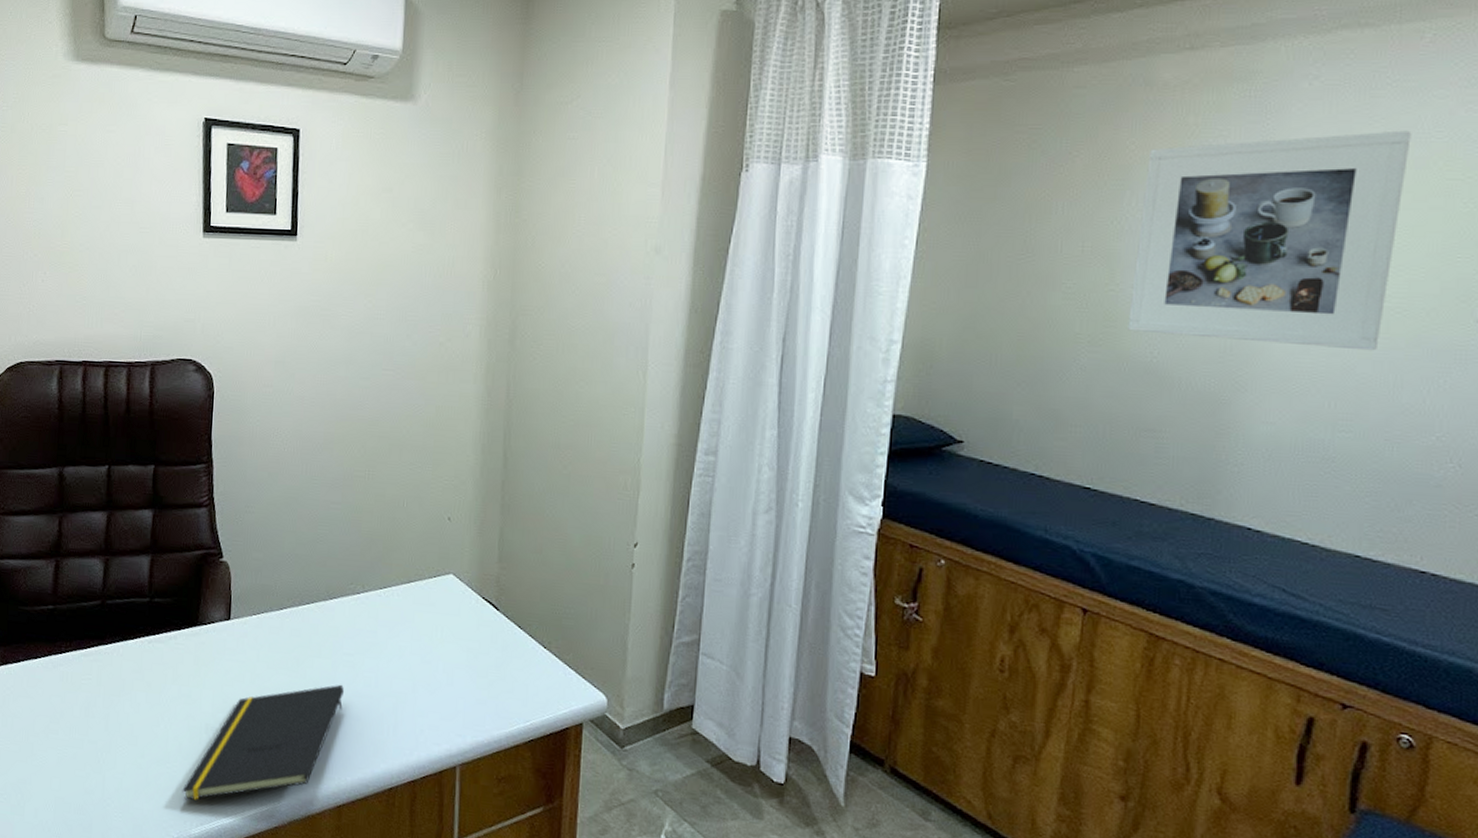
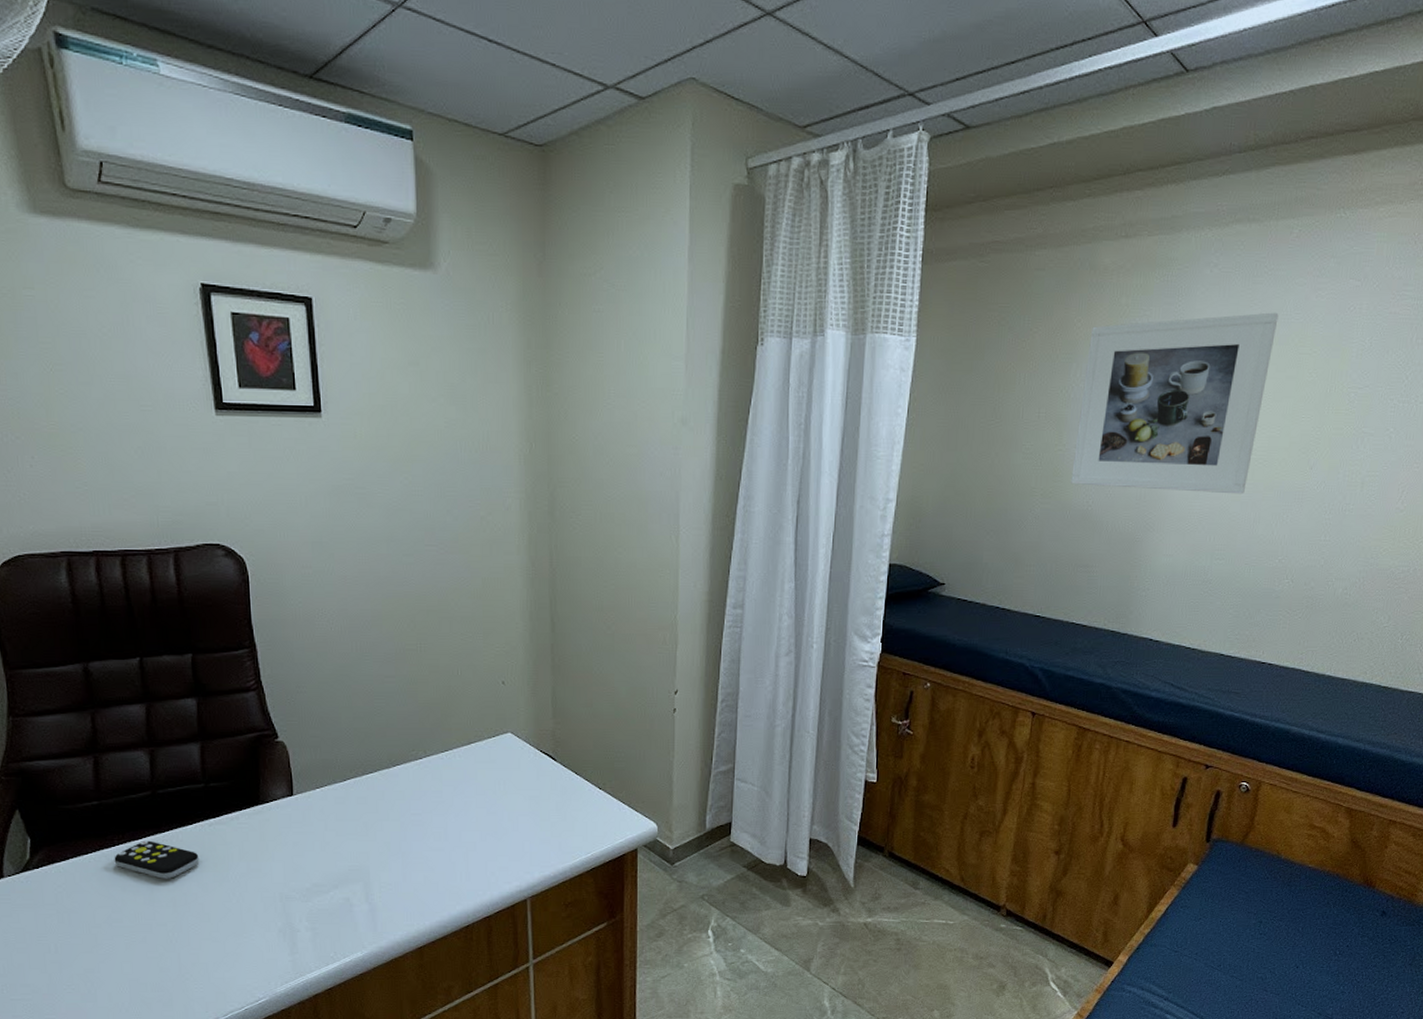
remote control: none [59,651,136,694] -> present [114,840,200,879]
notepad: present [182,684,344,801] -> none [262,842,415,963]

